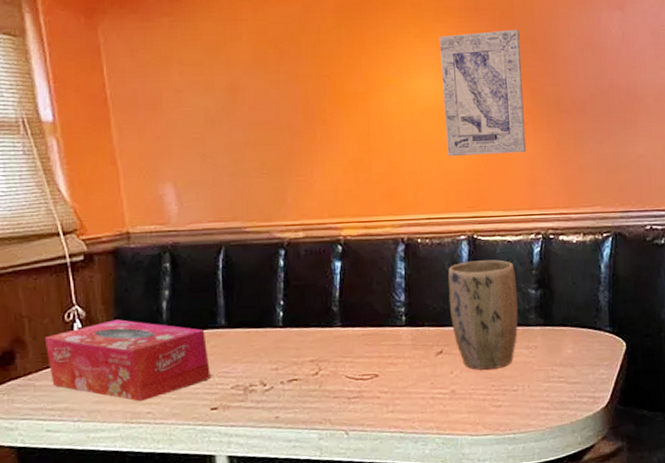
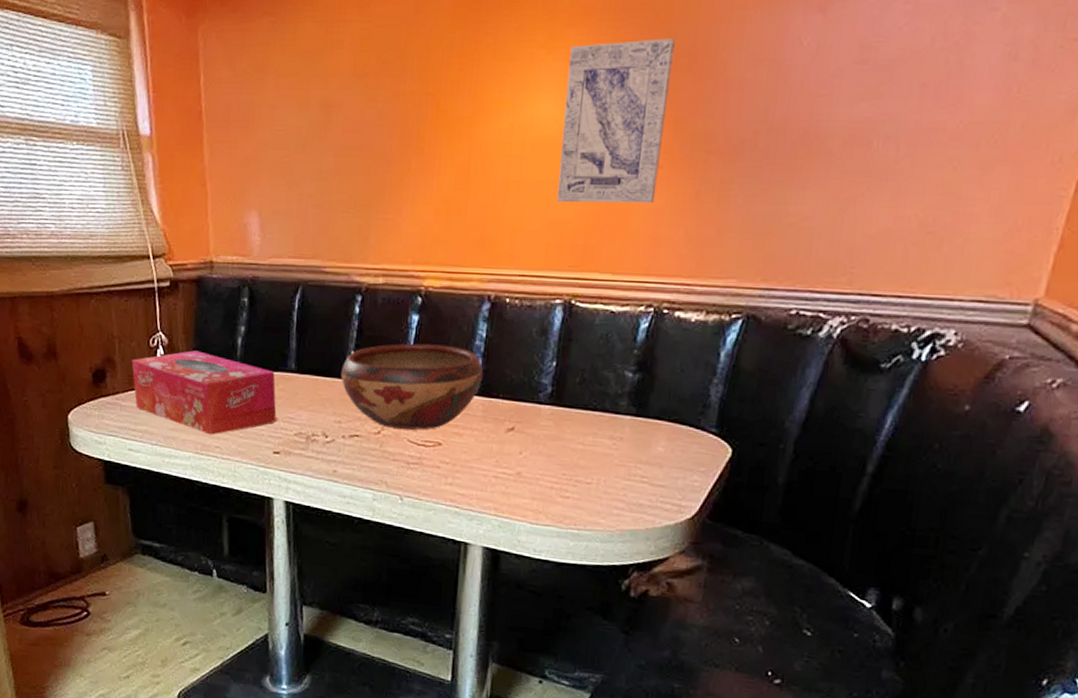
decorative bowl: none [272,285,408,368] -> present [341,343,484,430]
plant pot: present [448,260,519,370] -> none [529,330,613,457]

